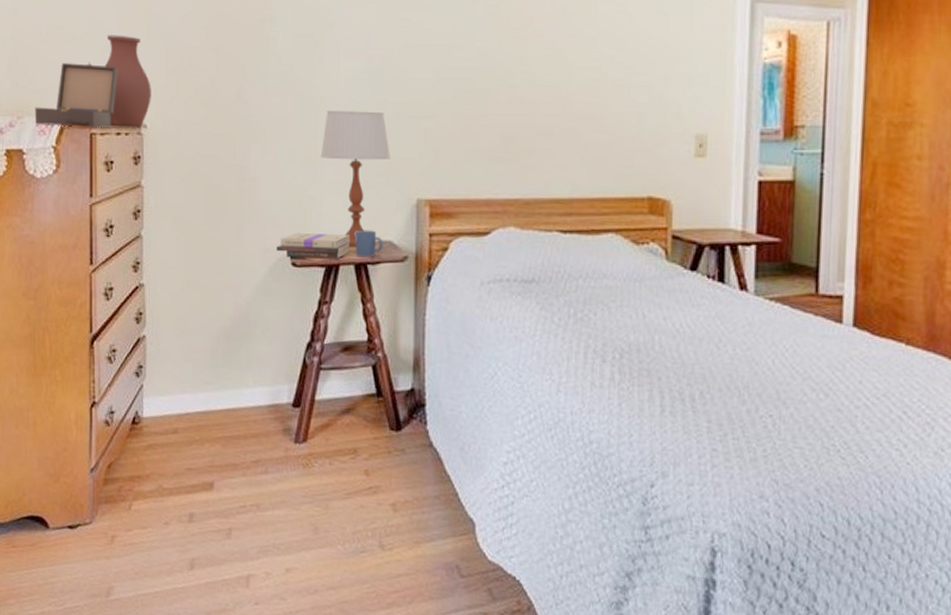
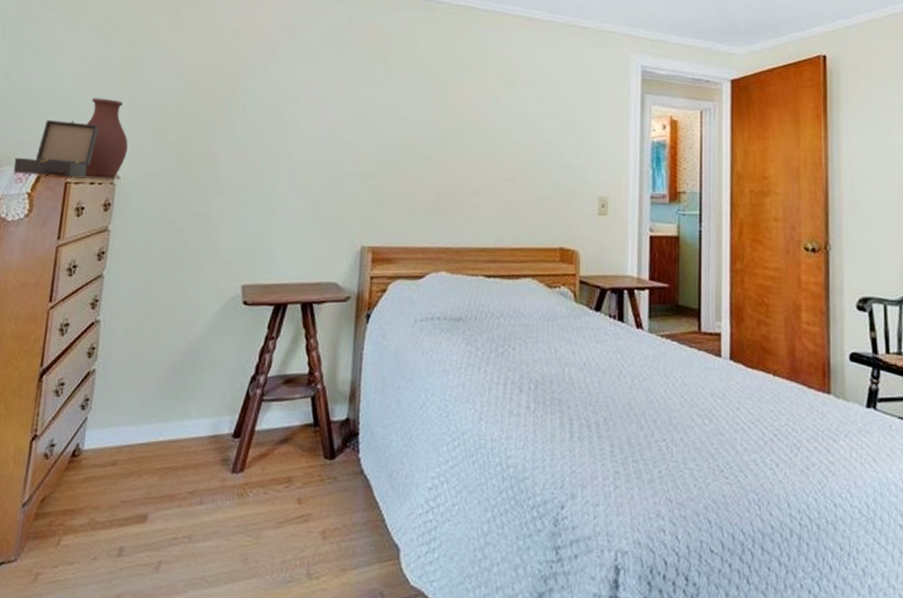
books: present [276,232,351,259] -> none [230,274,299,299]
table lamp: present [320,111,390,248] -> none [277,169,340,288]
mug: present [354,230,384,259] -> none [302,272,329,299]

